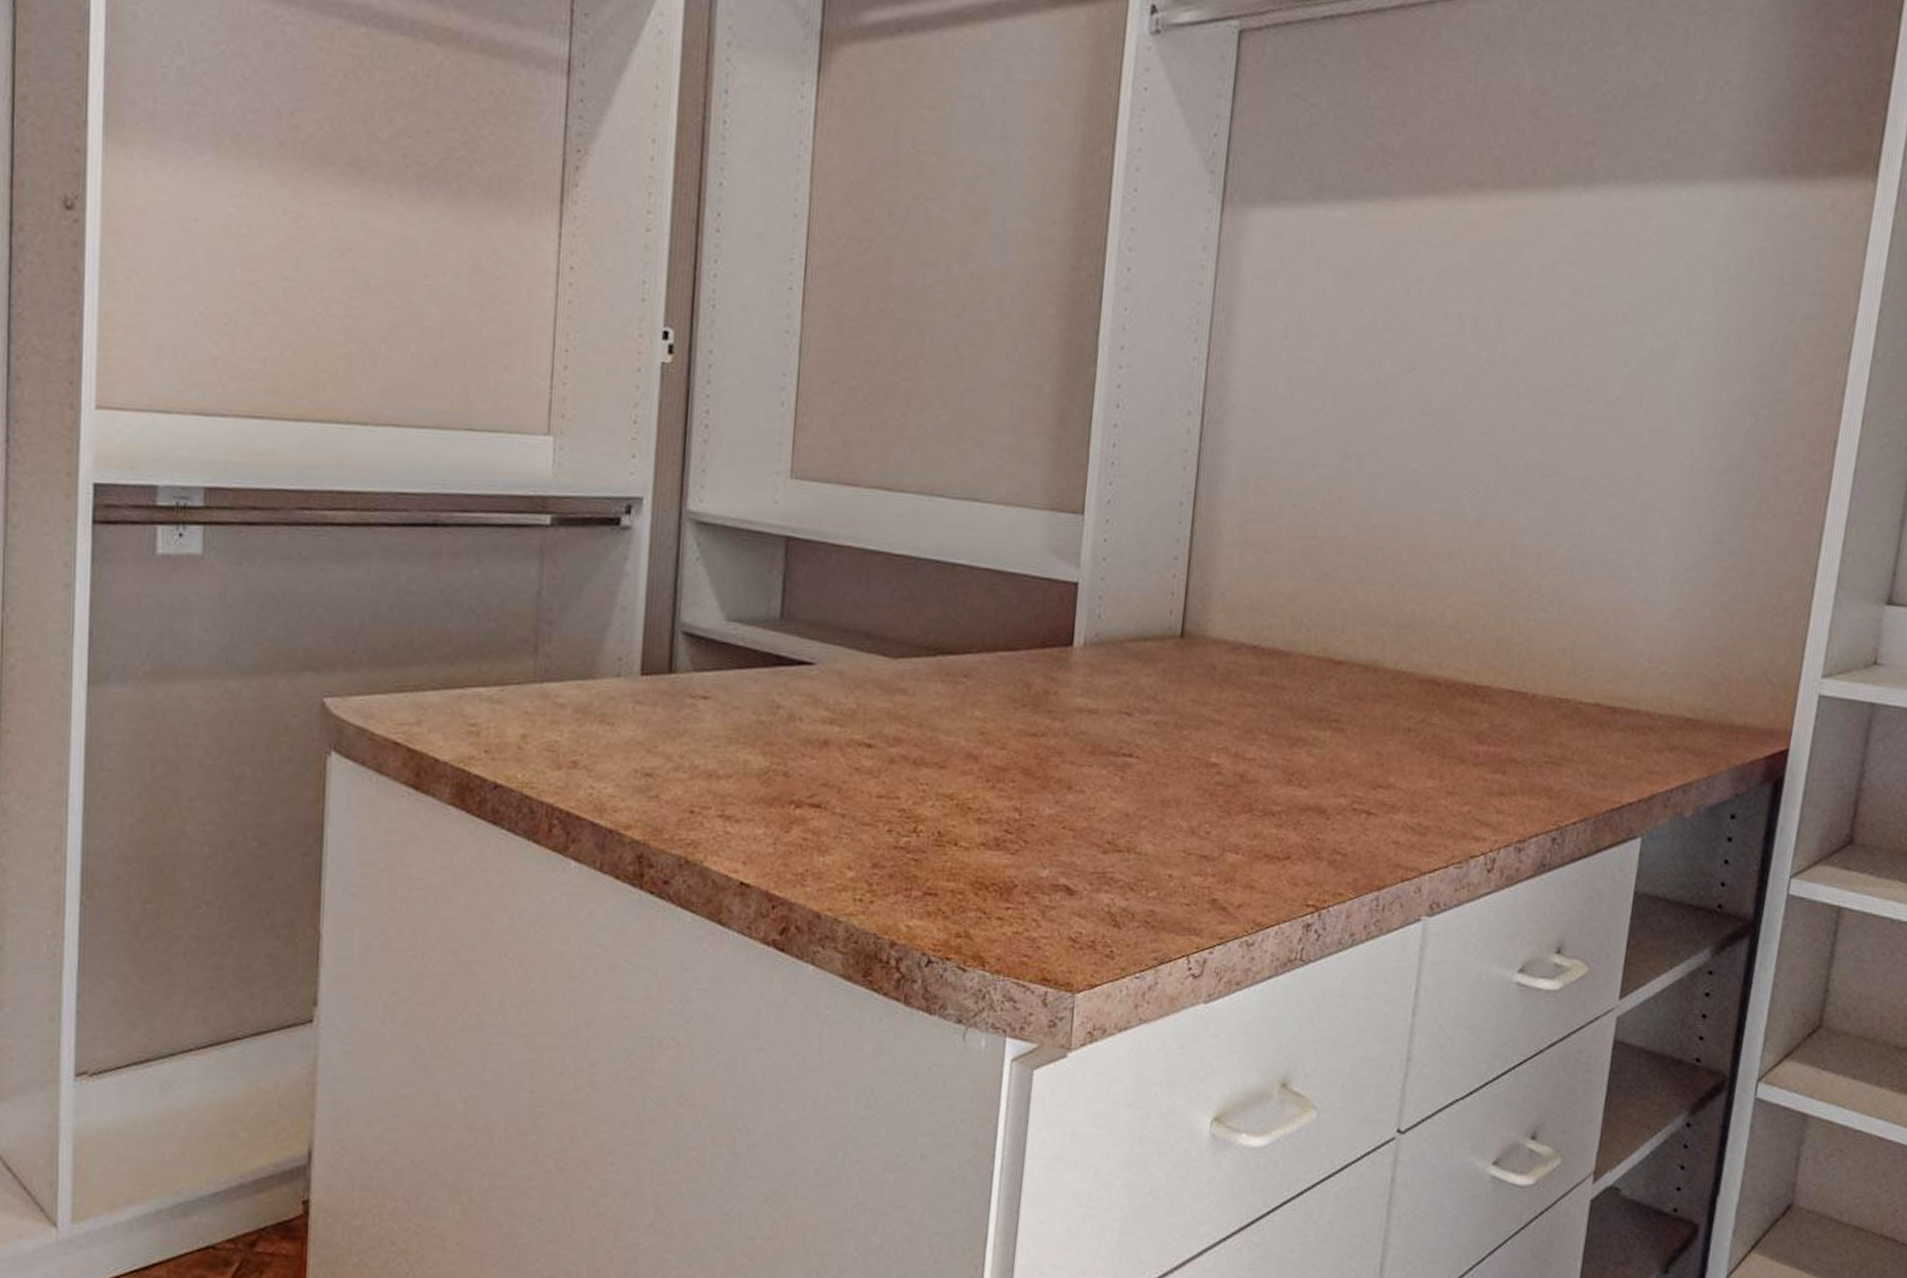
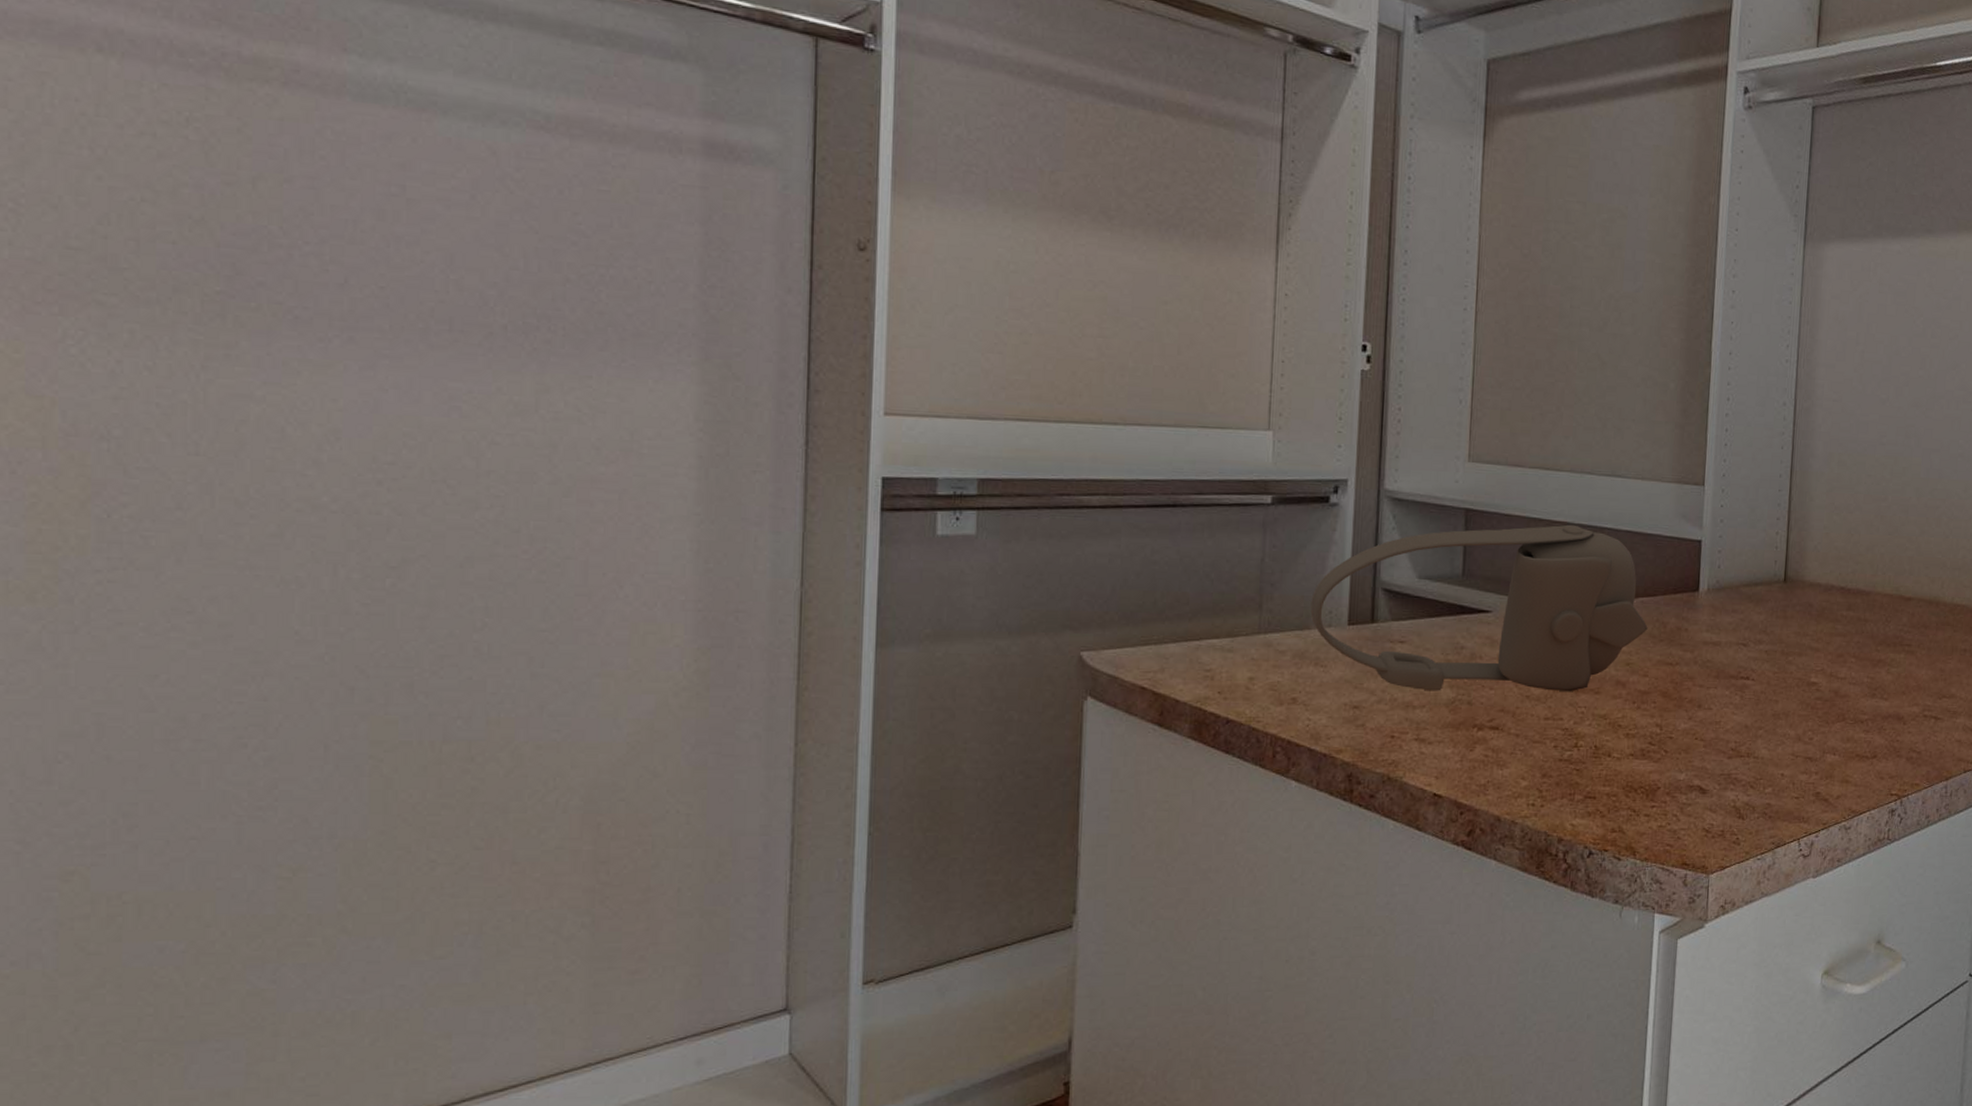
handbag: none [595,559,1008,764] -> present [1310,524,1648,691]

